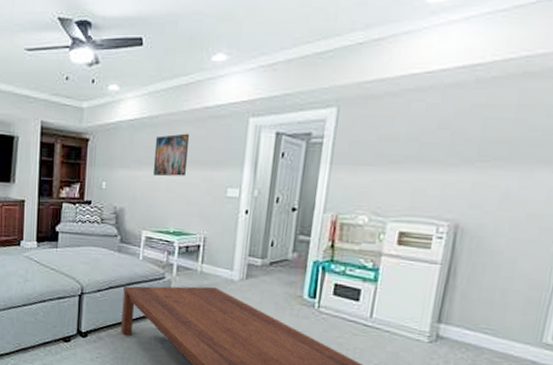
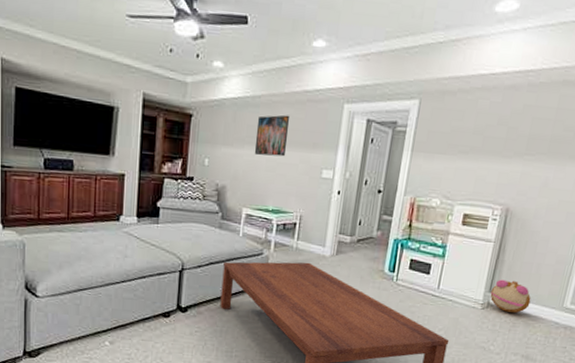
plush toy: none [439,308,496,348] -> present [490,279,532,313]

